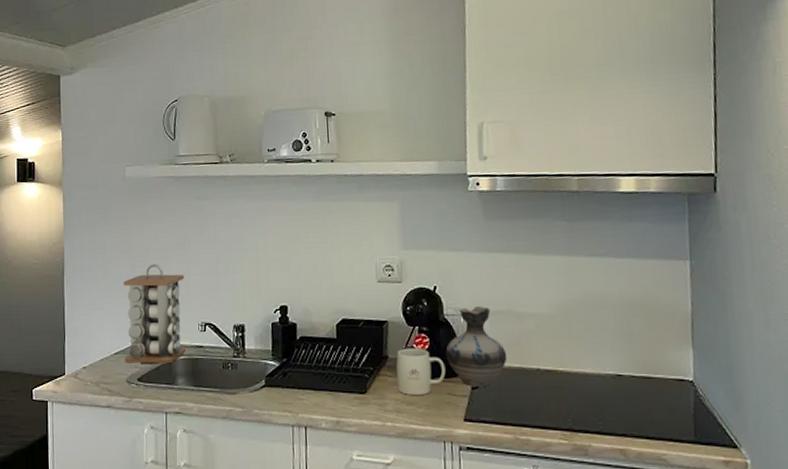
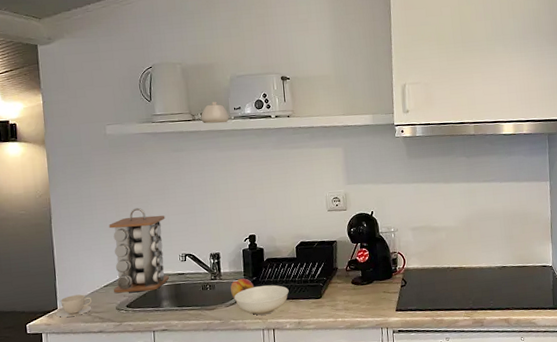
teacup: none [63,360,102,385] -> present [56,294,93,318]
sugar bowl: none [229,141,262,168] -> present [201,101,230,124]
fruit: none [256,359,284,385] -> present [230,278,255,300]
bowl: none [259,370,326,407] -> present [234,285,289,316]
mug: present [396,347,446,396] -> none [344,259,382,296]
ceramic jug: present [445,306,508,387] -> none [381,224,427,285]

